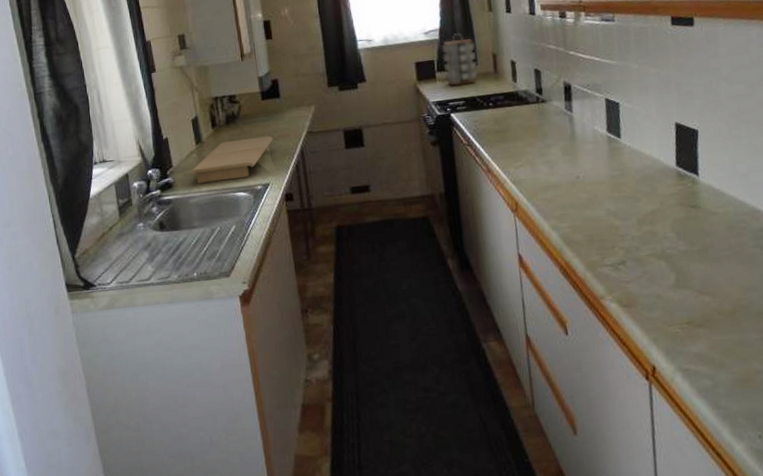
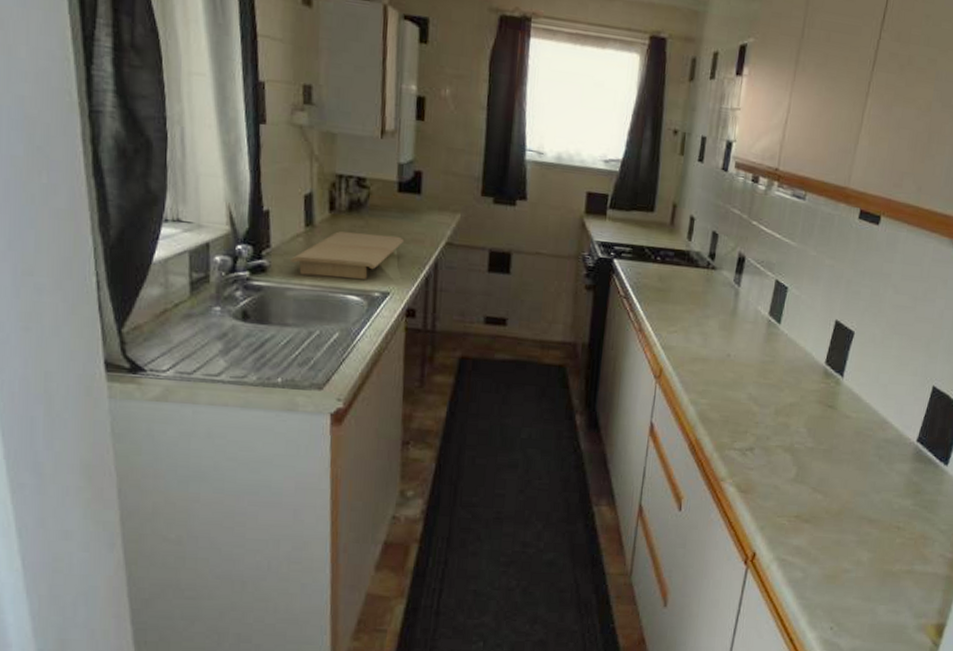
spice rack: present [442,32,478,86] -> none [615,169,657,232]

